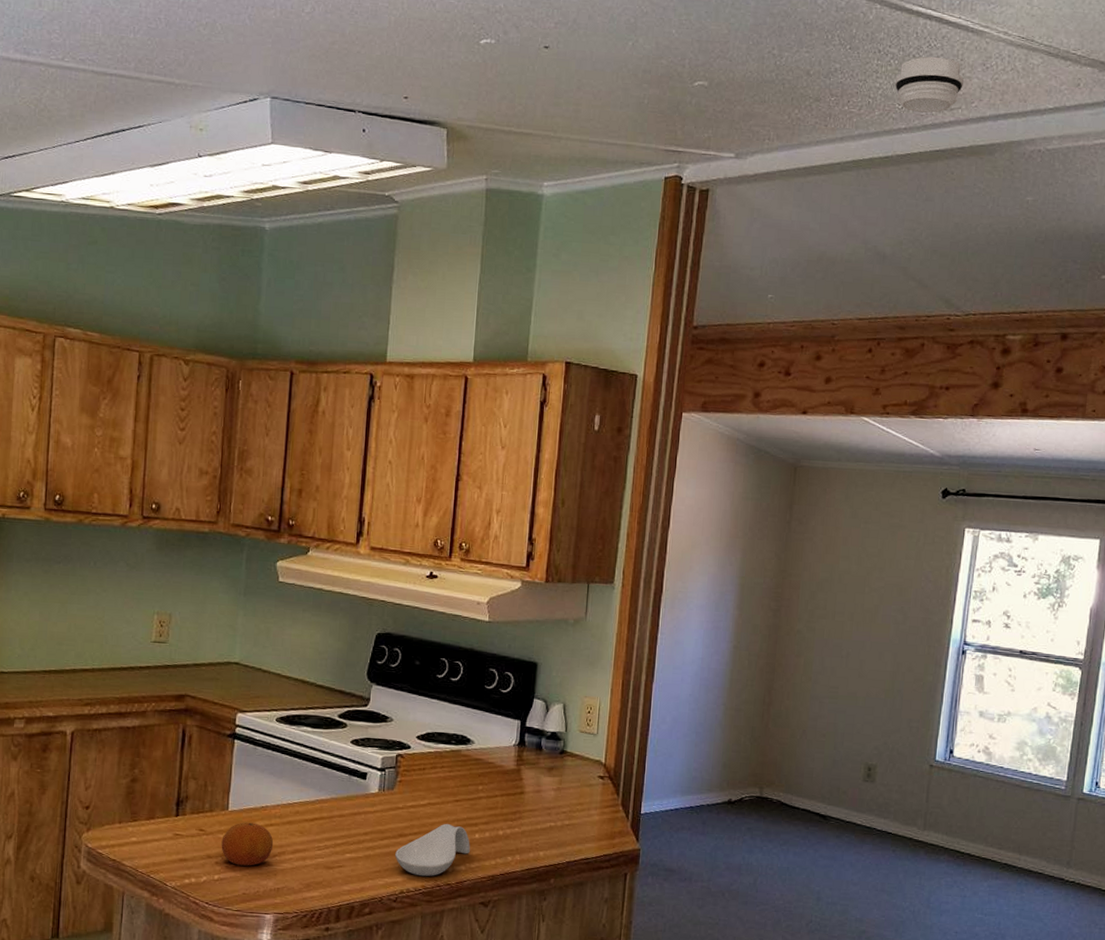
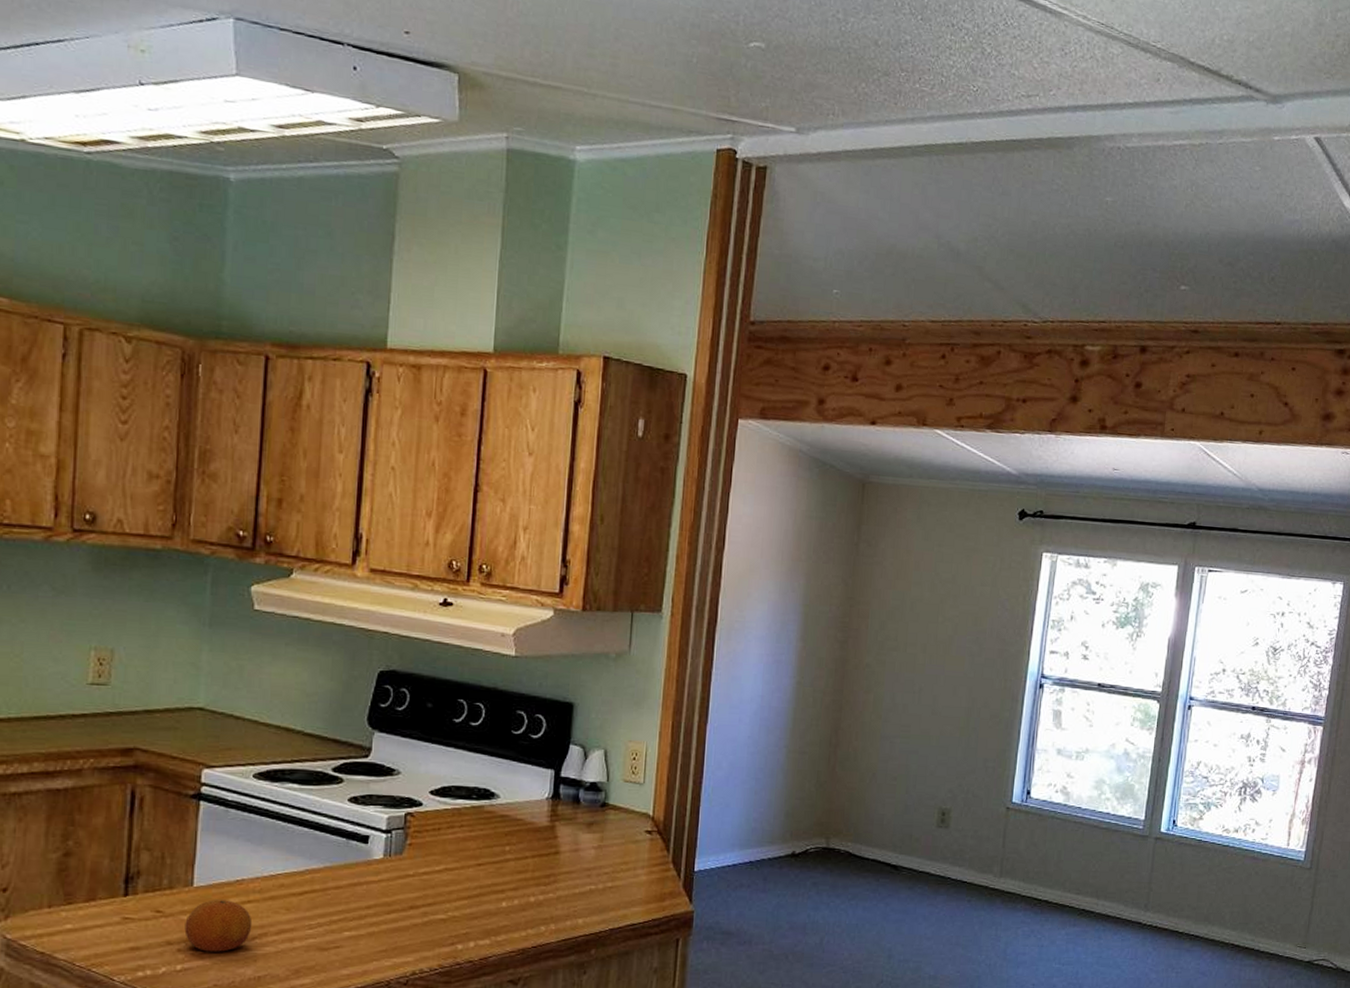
spoon rest: present [395,823,470,877] -> none [405,891,496,954]
smoke detector: present [894,56,964,113] -> none [969,35,1041,99]

